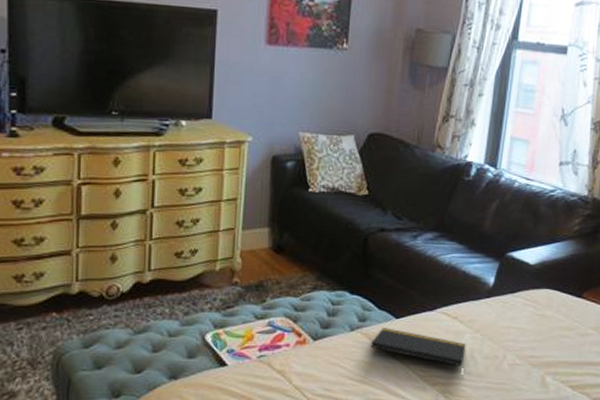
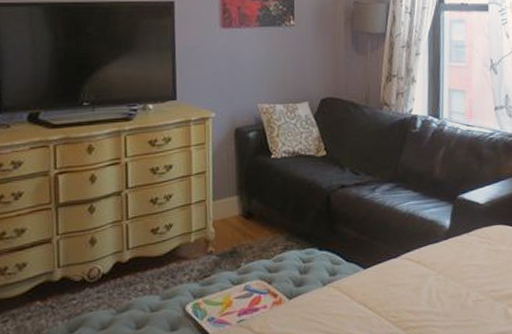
notepad: present [371,328,466,377] -> none [343,279,432,319]

